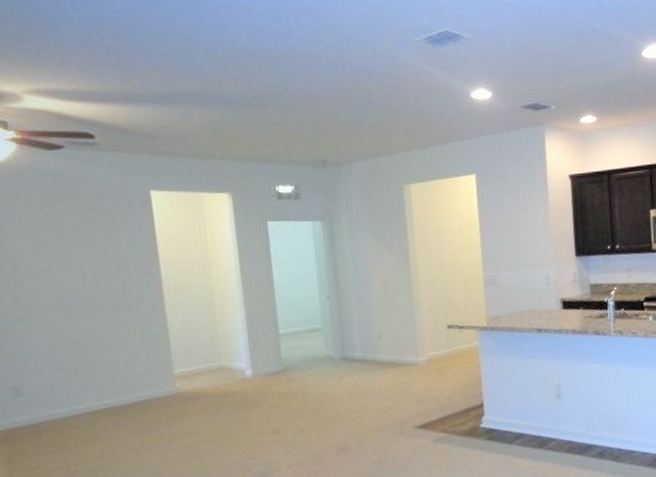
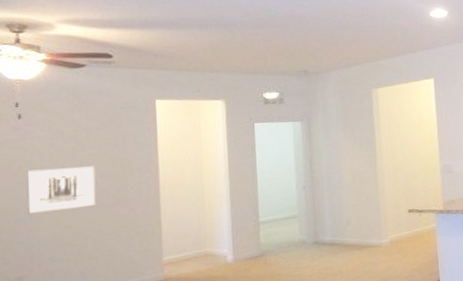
wall art: none [9,266,93,319] -> present [27,166,96,215]

